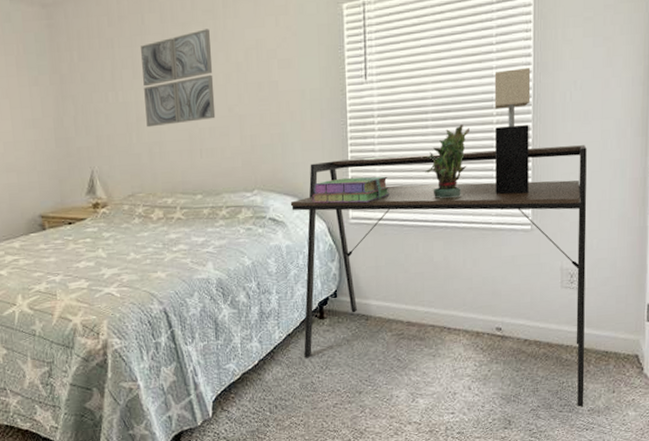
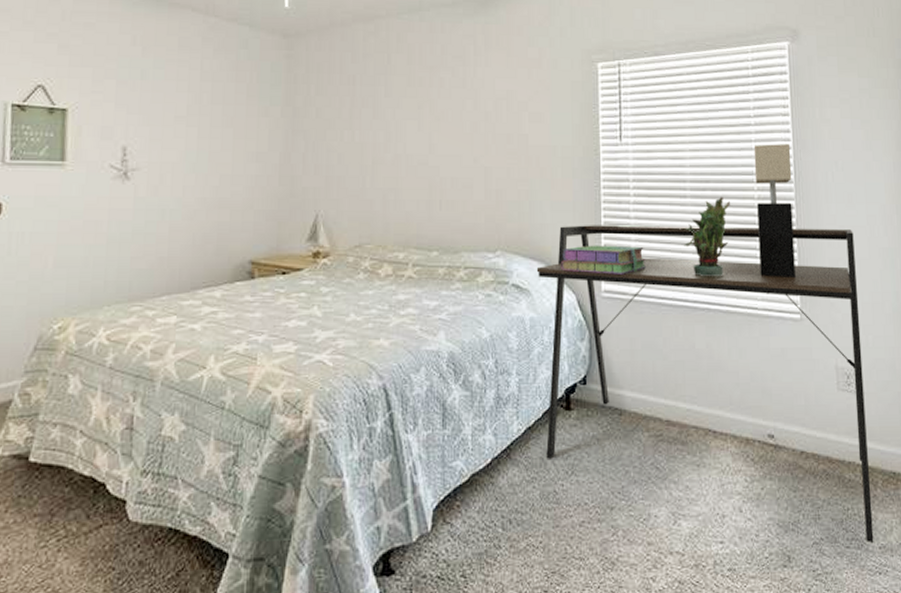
wall art: present [140,29,216,128] -> none [383,75,460,172]

